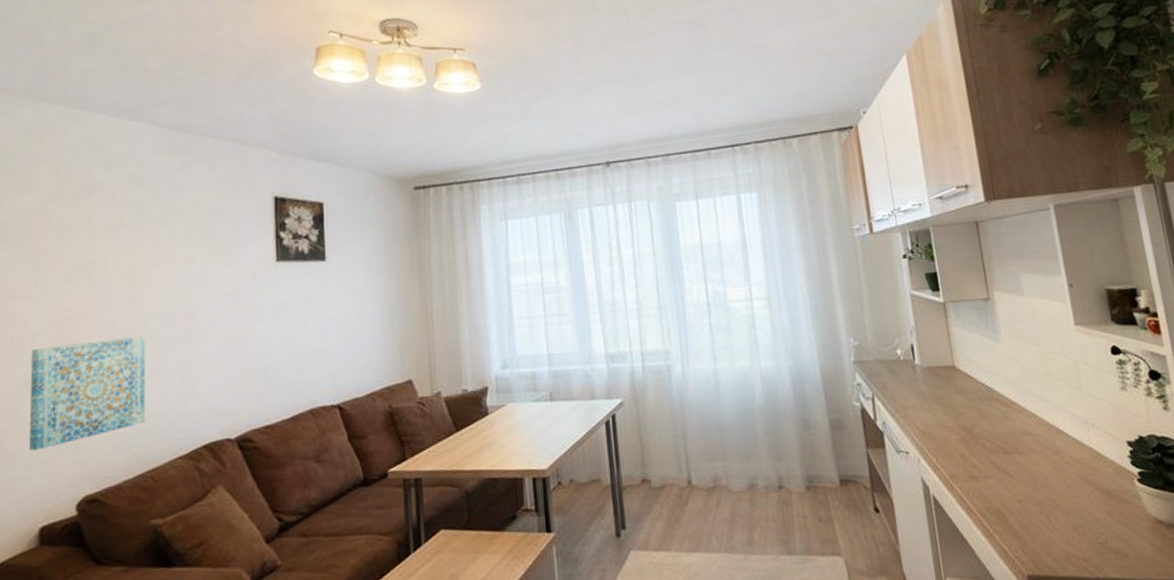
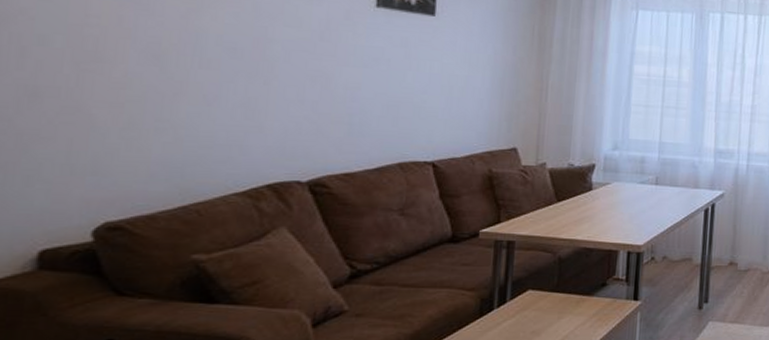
wall art: present [29,336,146,451] -> none [29,53,200,167]

